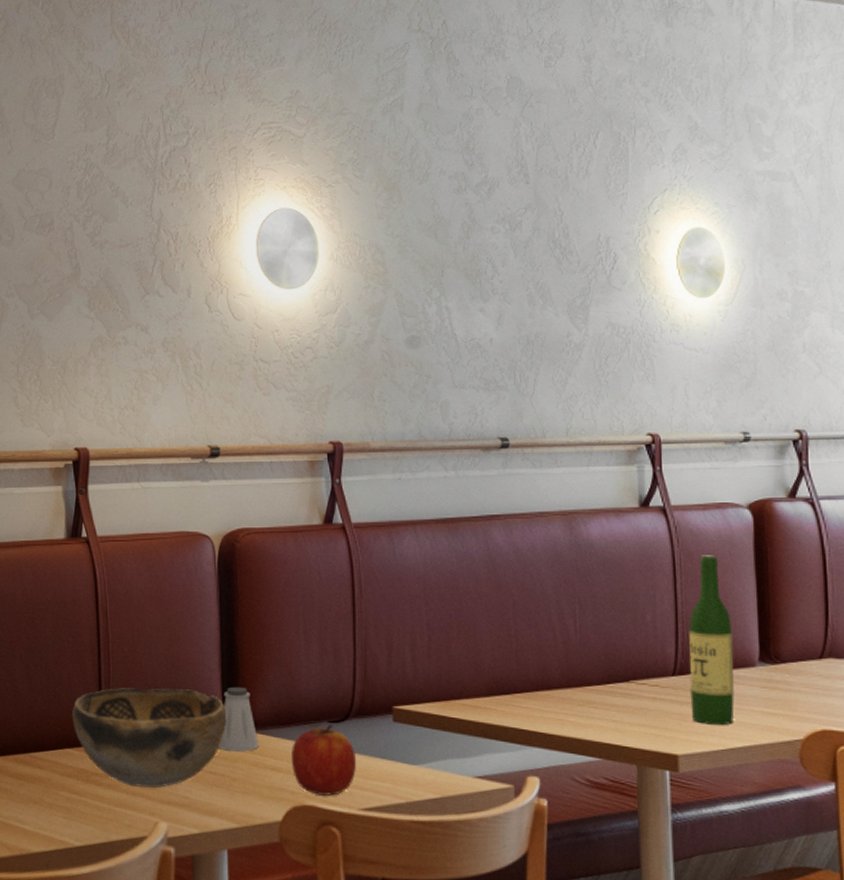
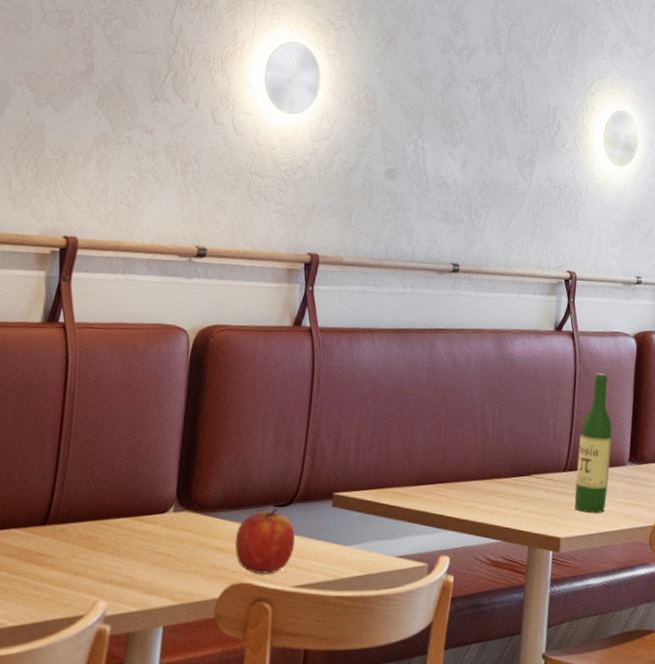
decorative bowl: present [71,687,227,788] -> none [22,469,180,568]
saltshaker: present [218,686,259,752] -> none [168,471,207,533]

